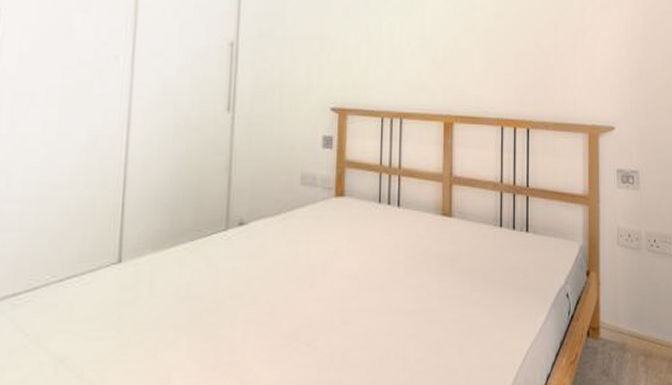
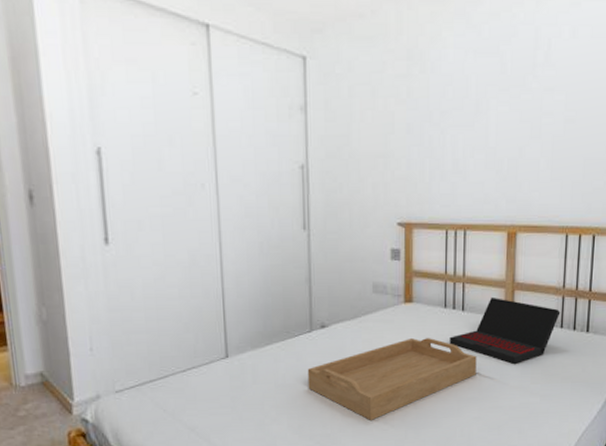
serving tray: none [217,238,413,341] -> present [307,338,477,420]
laptop: none [384,191,499,268] -> present [449,296,561,364]

